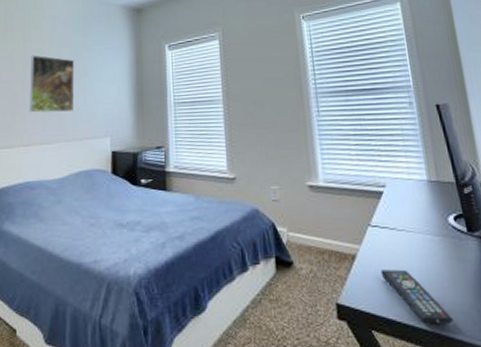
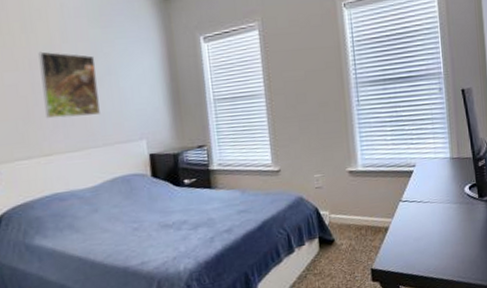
remote control: present [380,269,453,325] -> none [408,234,462,274]

